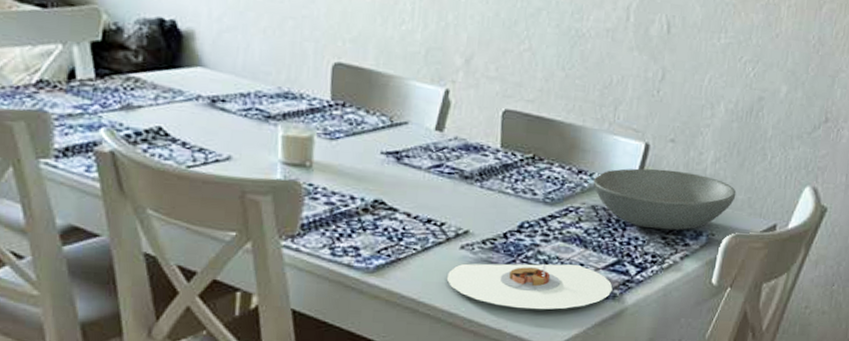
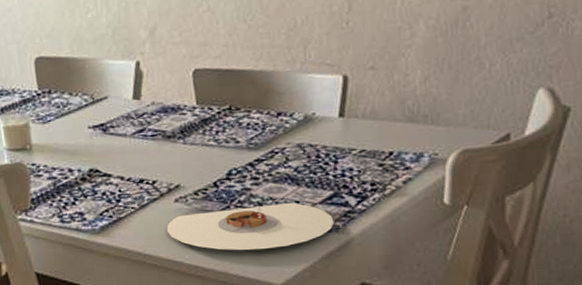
bowl: present [593,168,737,231] -> none [294,96,456,158]

